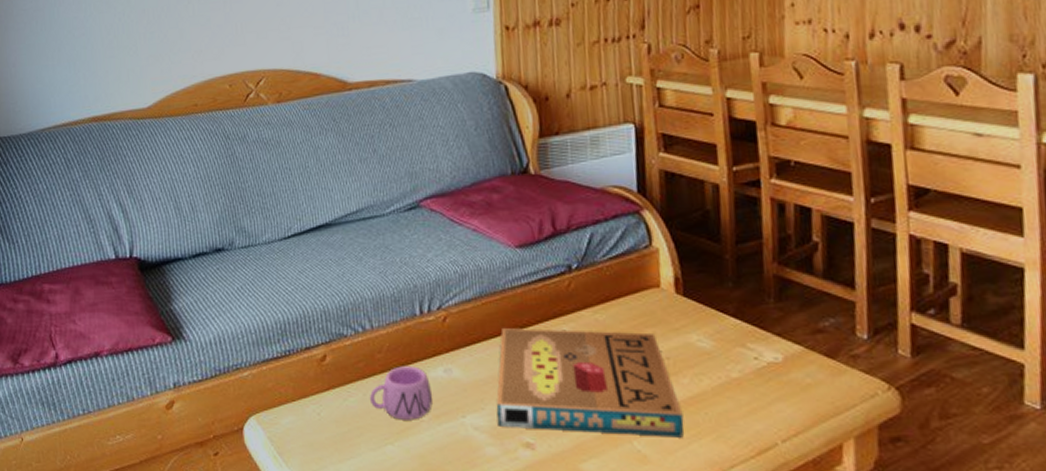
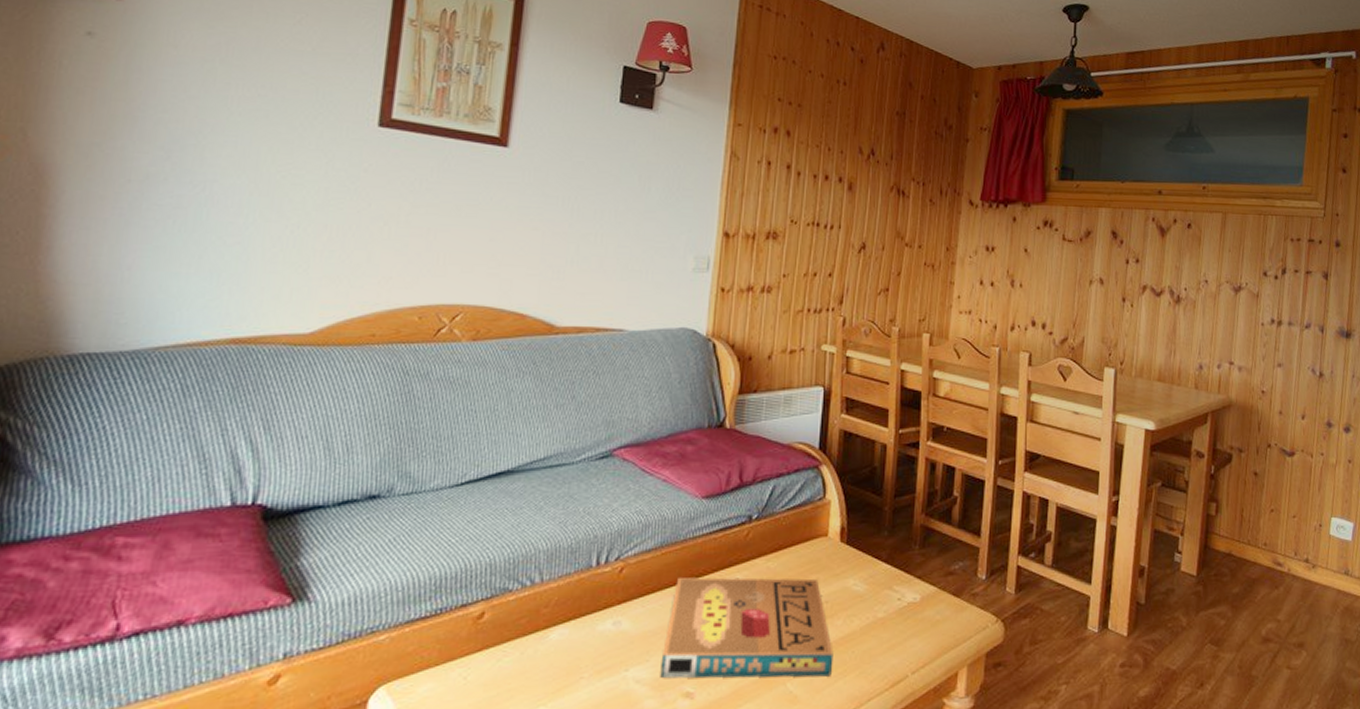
mug: present [369,366,432,420] -> none [526,620,597,678]

